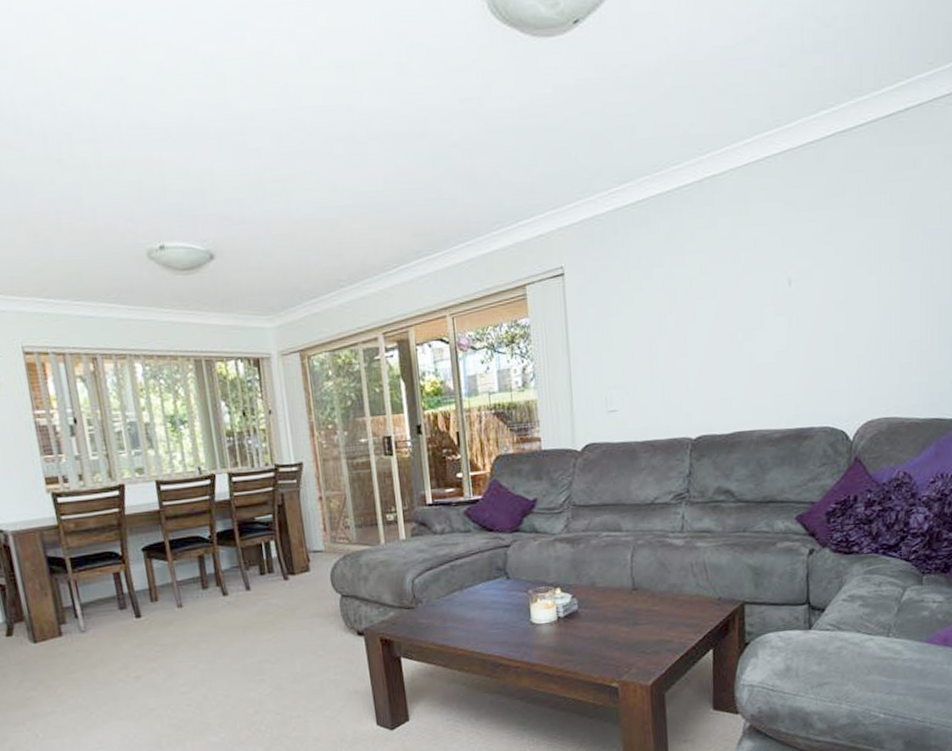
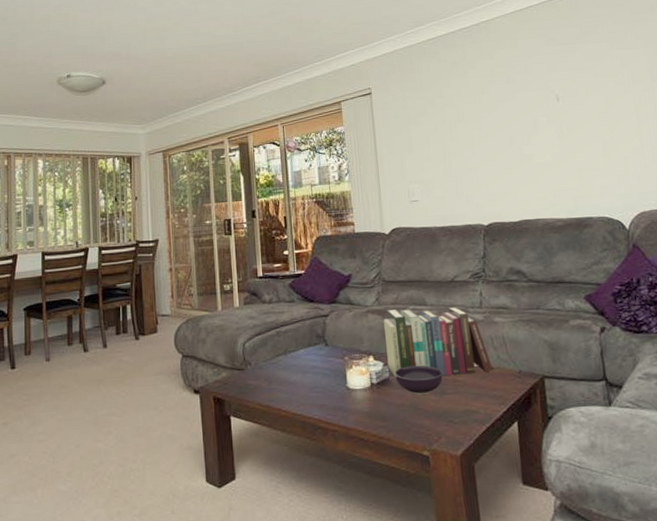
books: none [572,532,691,611] -> present [383,307,493,379]
bowl: none [584,595,636,627] -> present [394,365,443,395]

